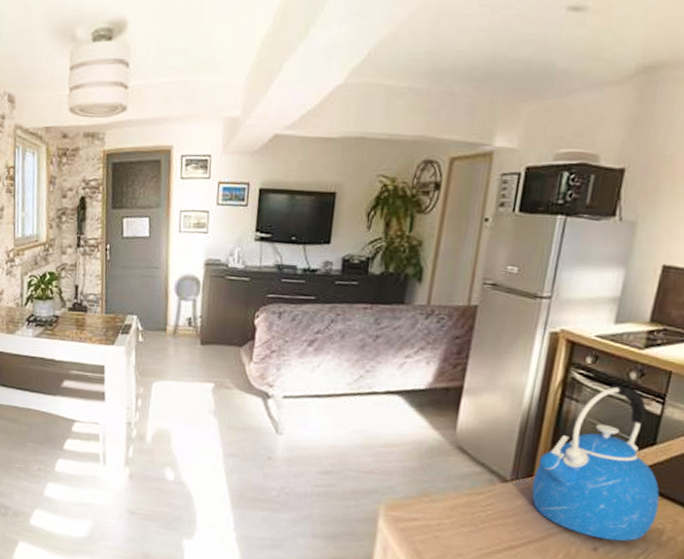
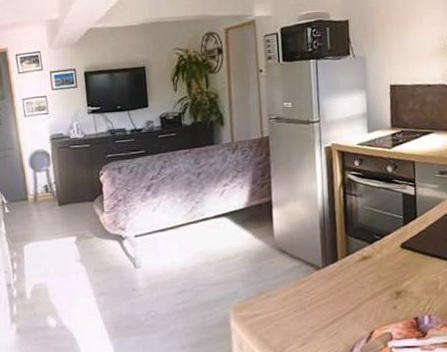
kettle: present [532,385,660,542] -> none [338,178,431,299]

